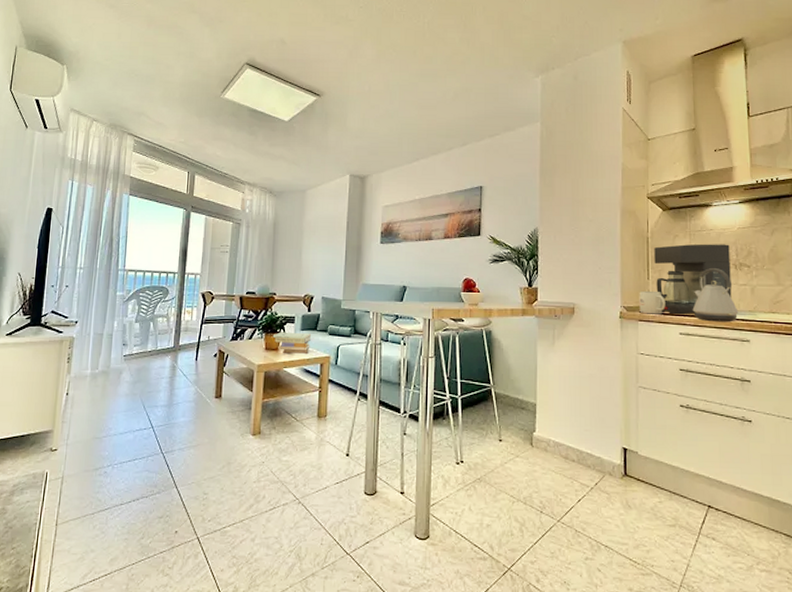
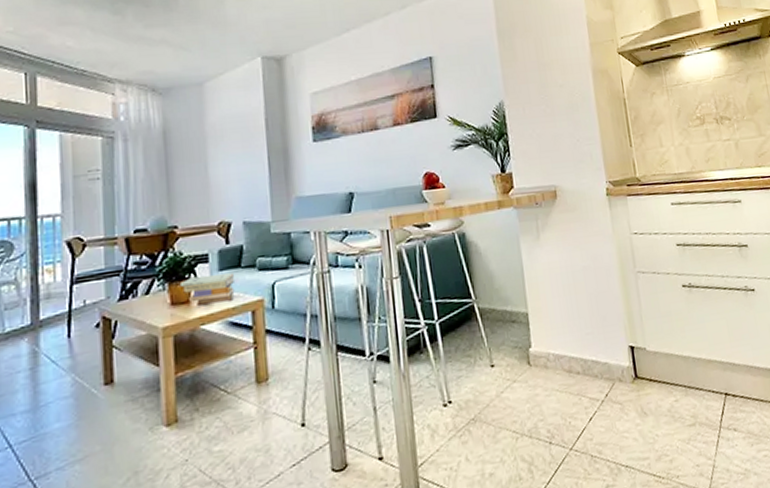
mug: present [638,290,666,314] -> none [623,158,653,188]
coffee maker: present [654,244,732,315] -> none [632,97,718,183]
kettle: present [692,267,739,322] -> none [679,124,727,187]

